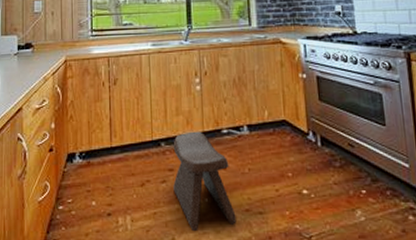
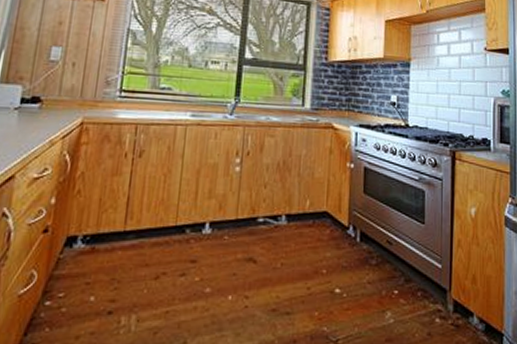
stool: present [173,131,237,232] -> none [193,218,261,334]

